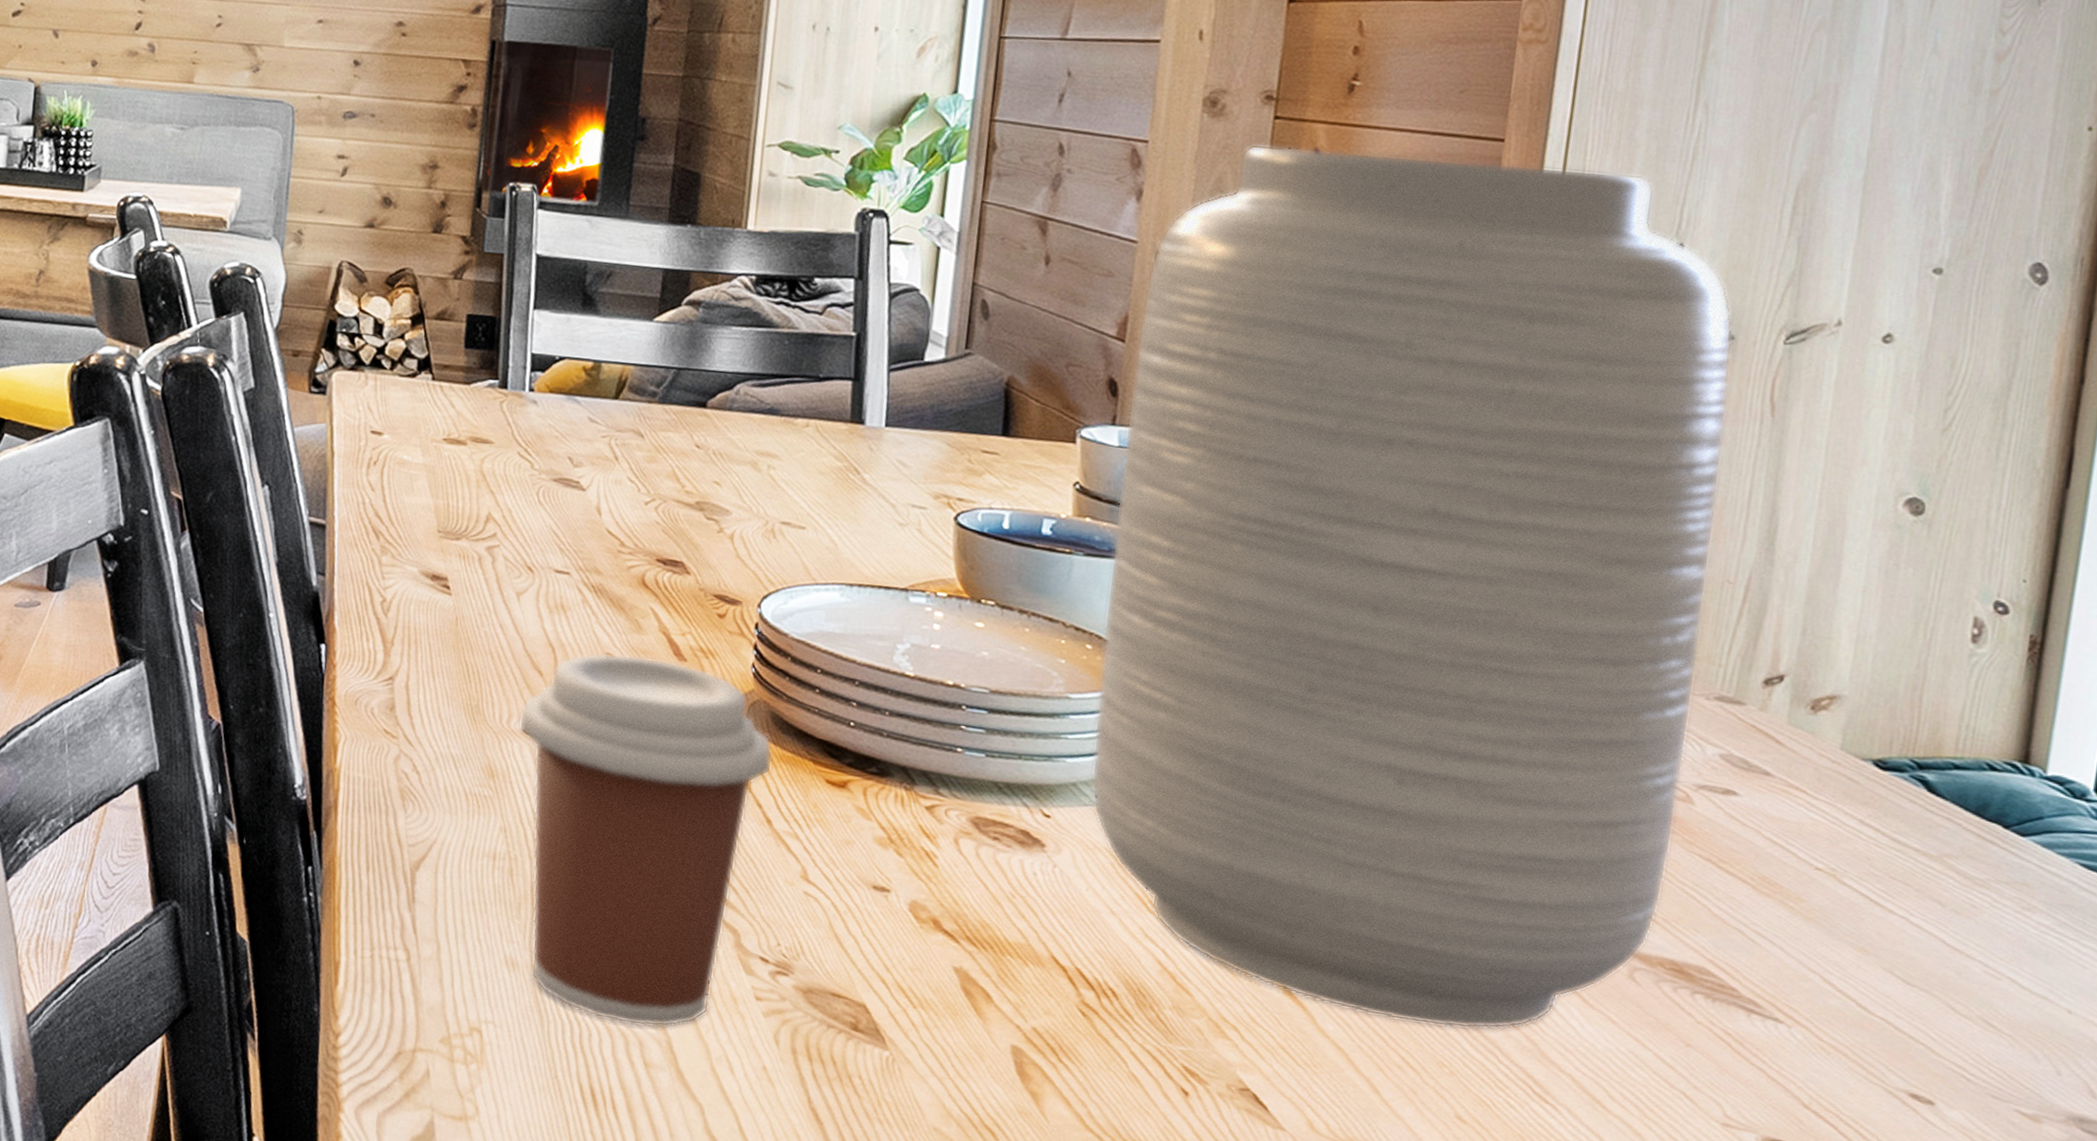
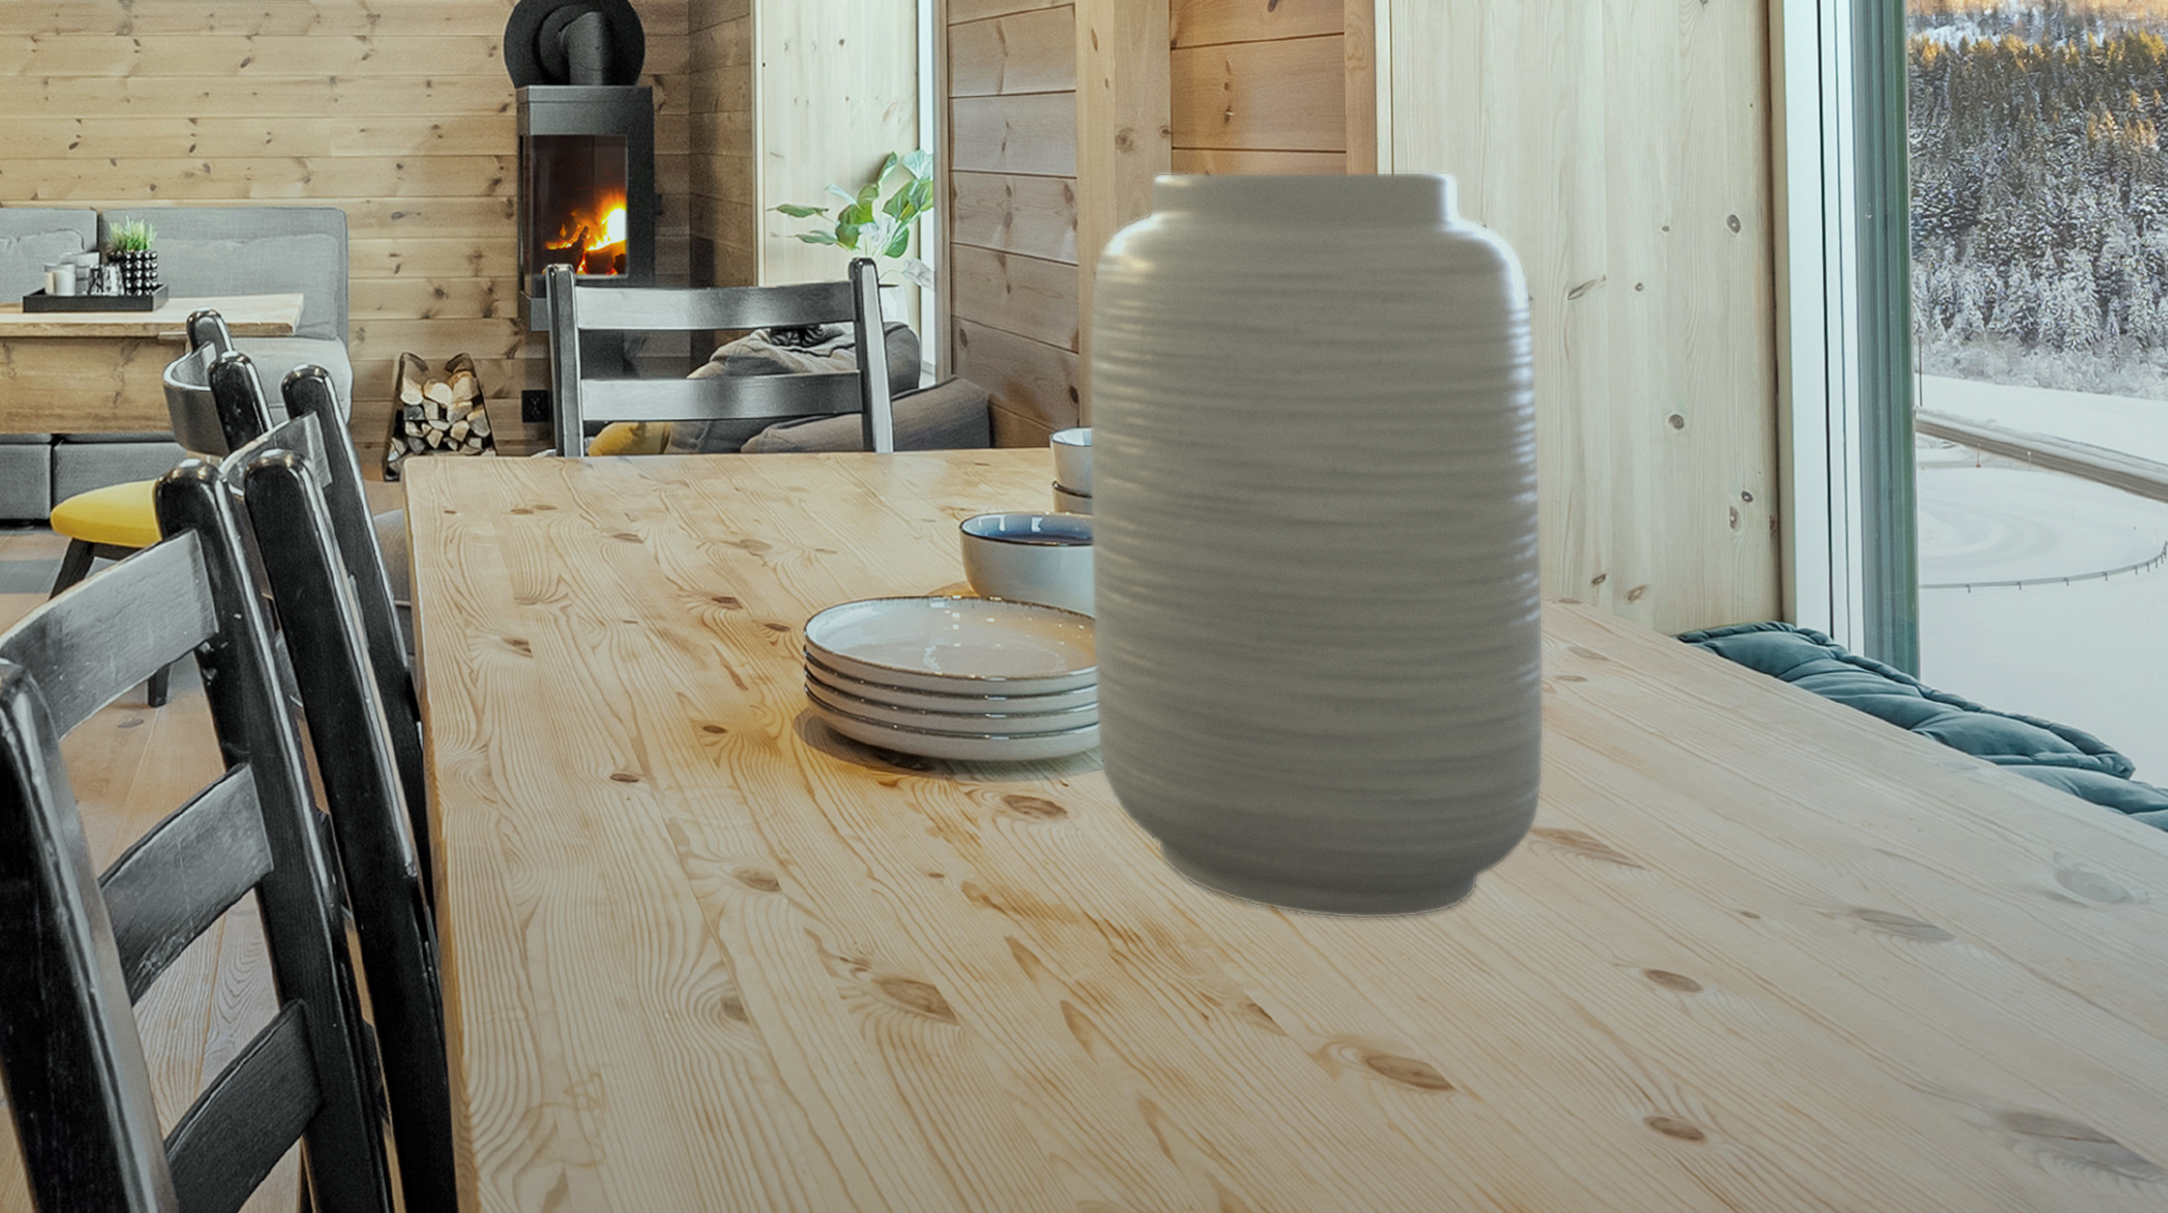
coffee cup: present [518,652,774,1028] -> none [606,690,832,1043]

